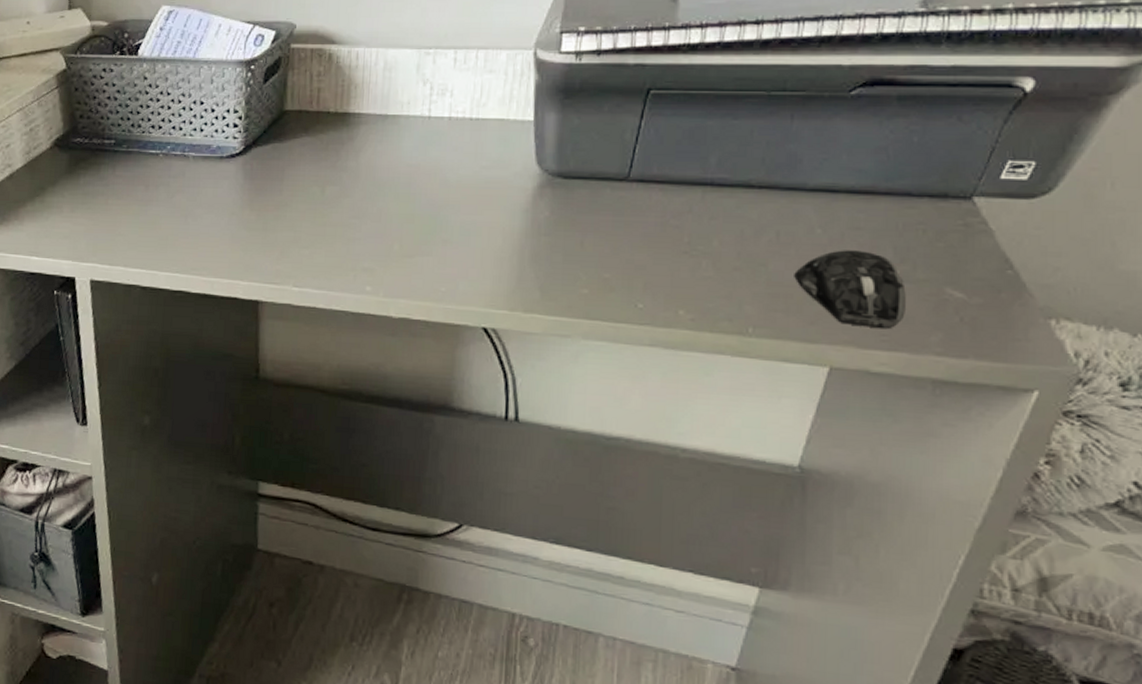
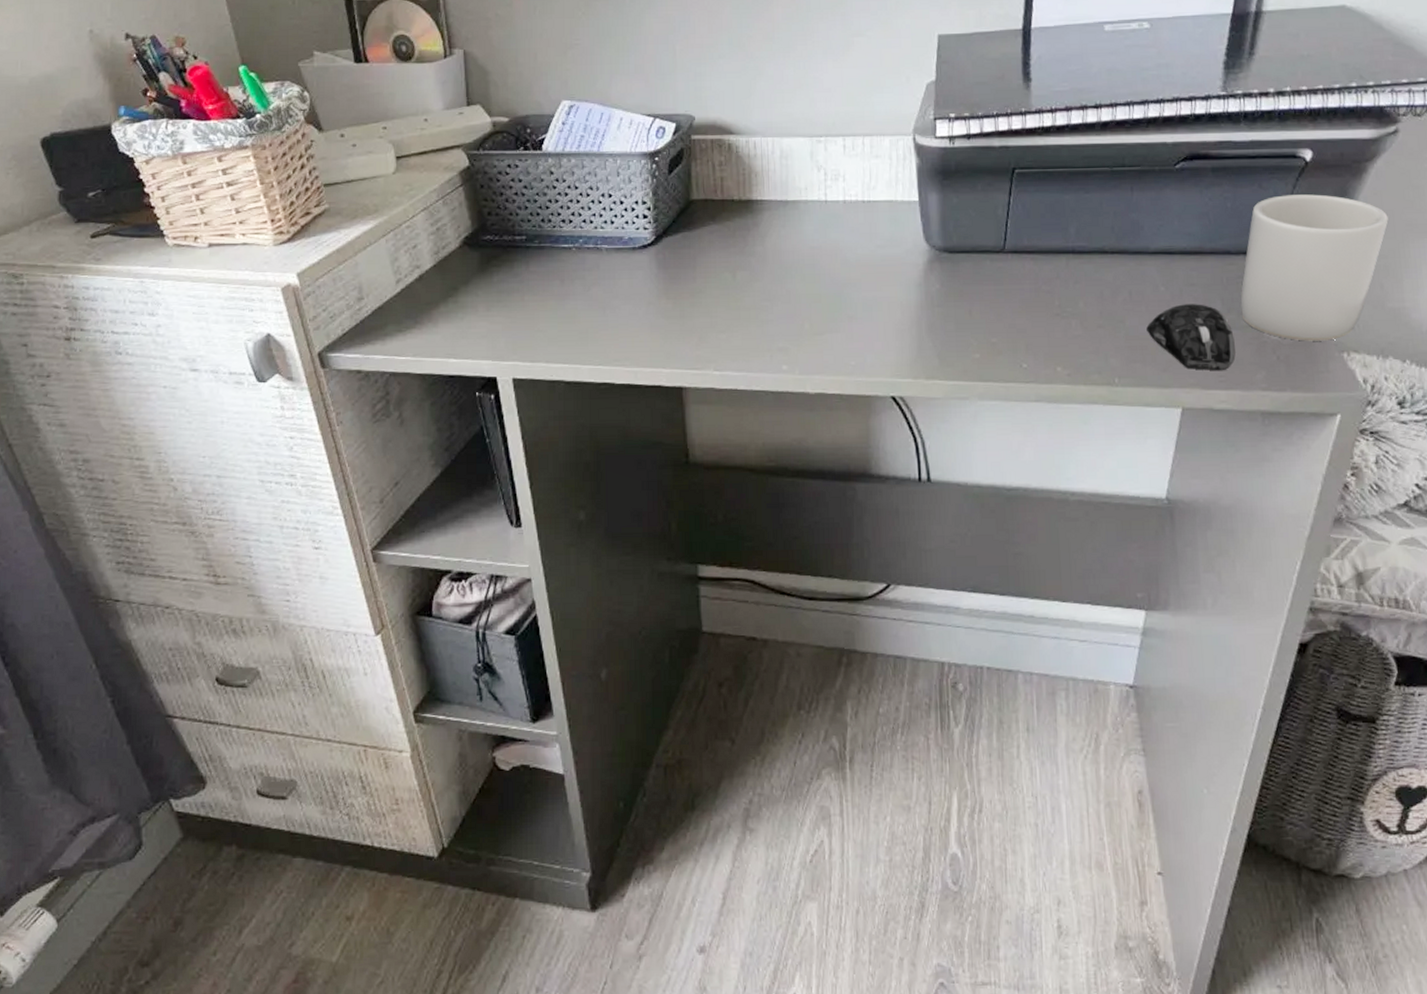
mug: none [918,130,1132,304] -> present [1240,194,1389,341]

